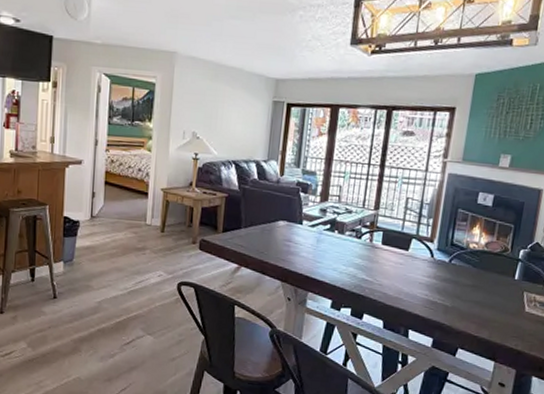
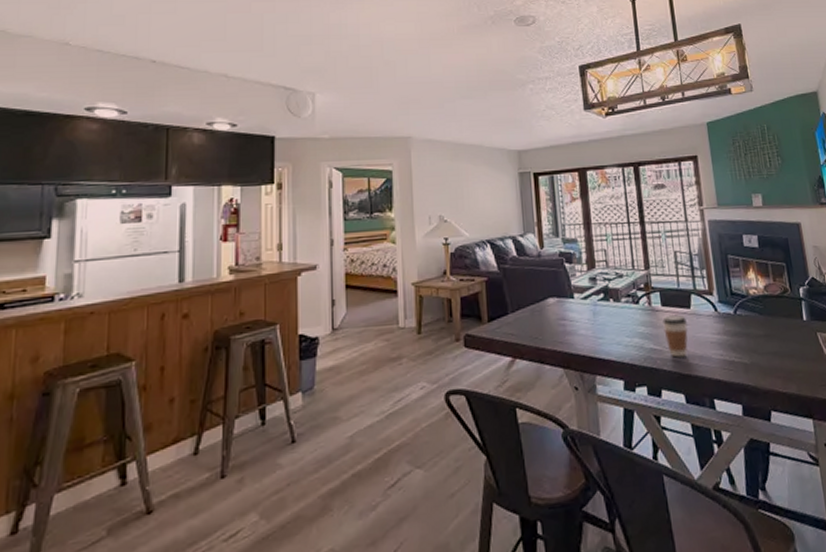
coffee cup: none [378,252,402,291] -> present [663,313,688,358]

